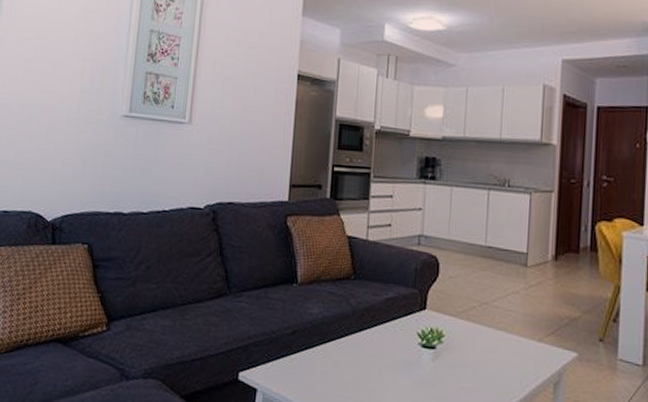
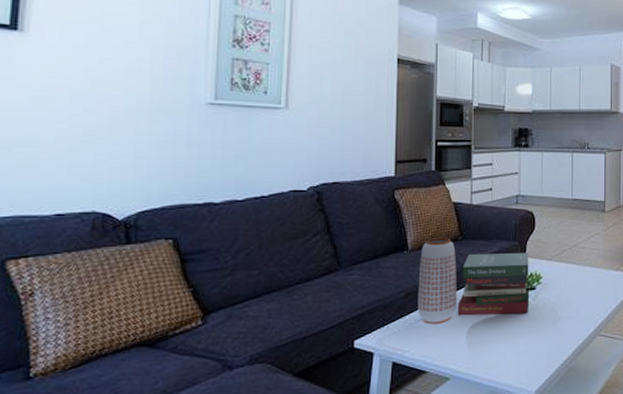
vase: none [303,273,348,370] -> present [417,238,458,324]
books: none [345,296,430,376] -> present [457,253,530,315]

